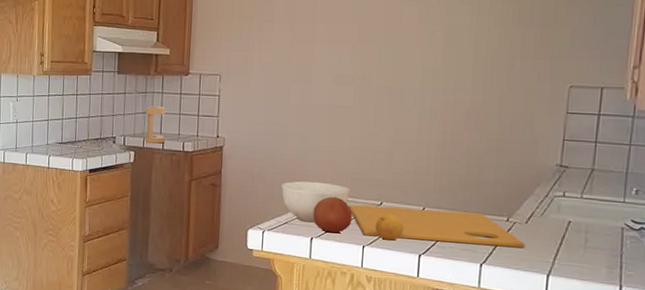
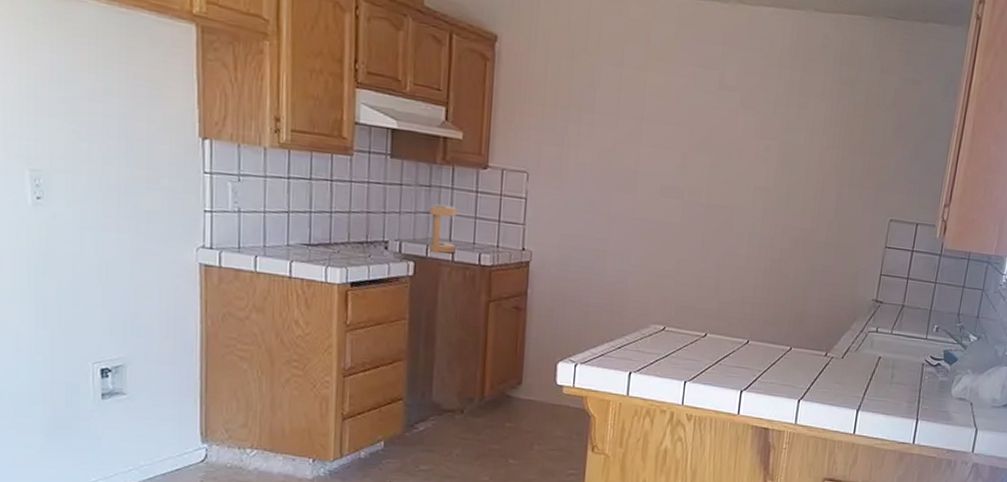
bowl: present [282,180,350,223] -> none [598,306,674,355]
fruit: present [312,196,353,234] -> none [632,326,676,368]
cutting board: present [349,204,525,249] -> none [672,335,840,384]
fruit: present [375,213,404,242] -> none [698,346,727,377]

